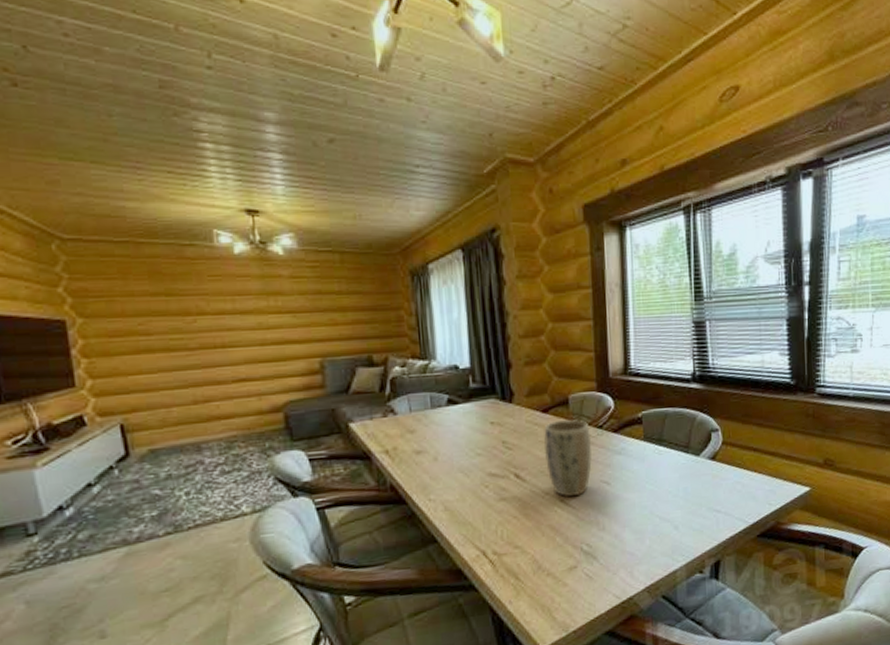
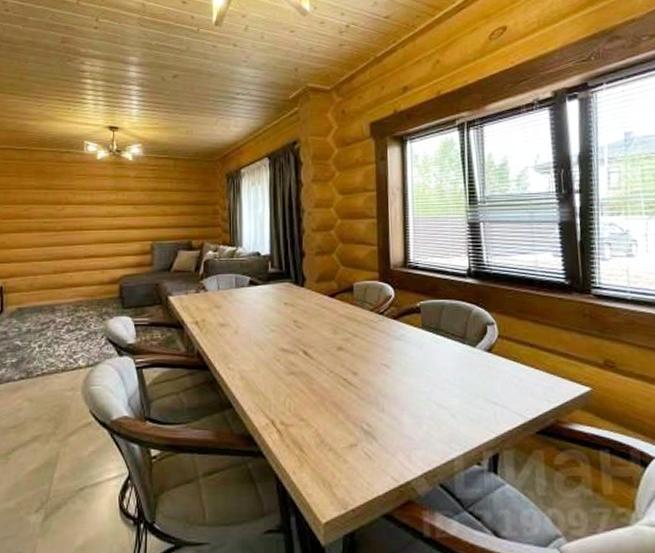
plant pot: present [544,419,592,497] -> none [331,305,374,375]

